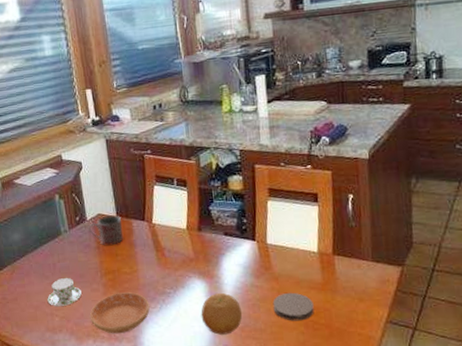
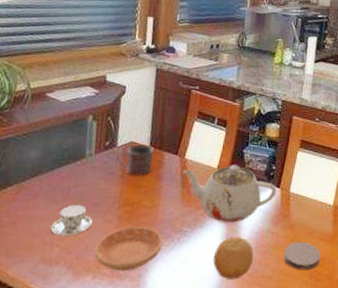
teapot: none [153,223,253,281] -> present [182,165,277,223]

